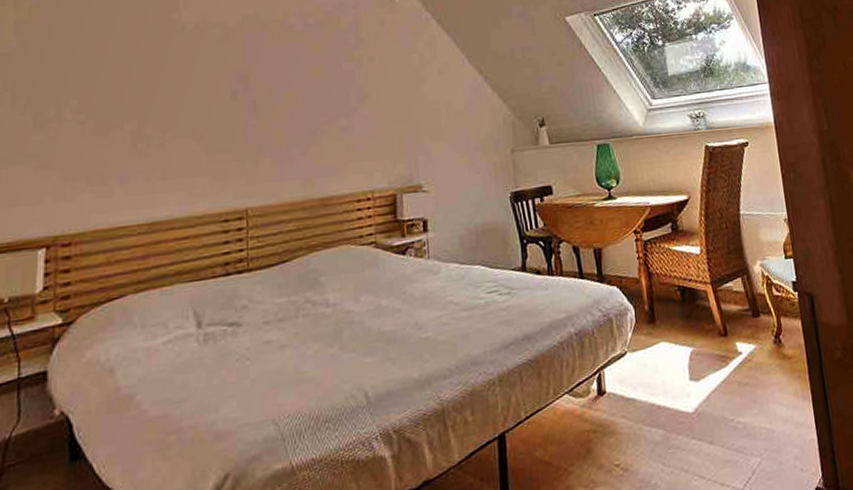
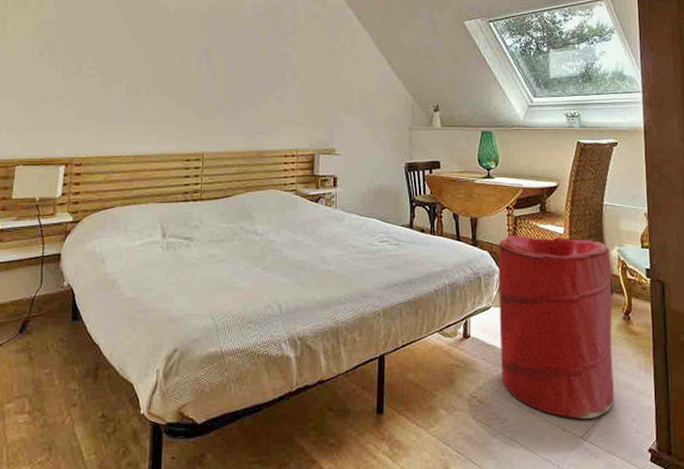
laundry hamper: none [629,257,774,470] -> present [498,236,614,419]

